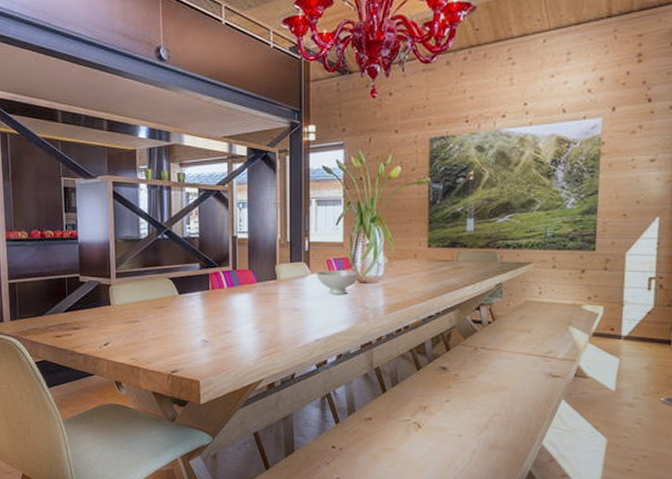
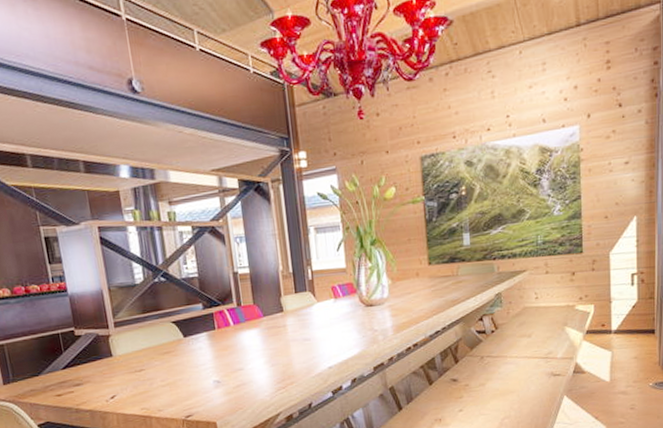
bowl: present [316,270,360,295] -> none [322,295,366,321]

